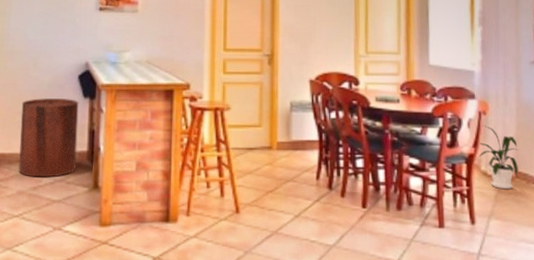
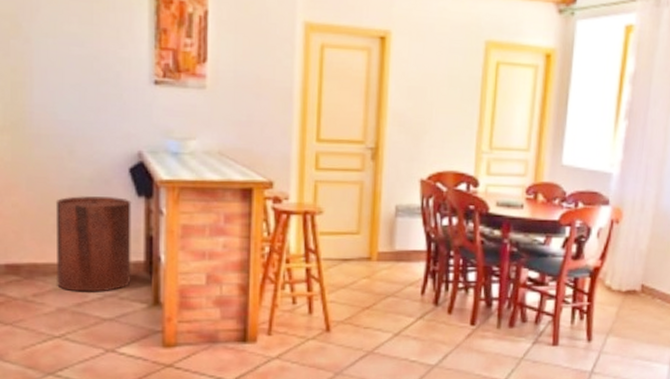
house plant: present [478,125,518,190] -> none [604,235,648,305]

